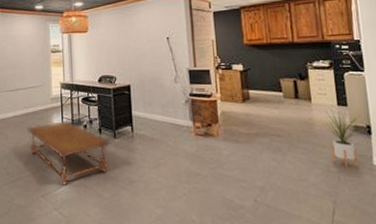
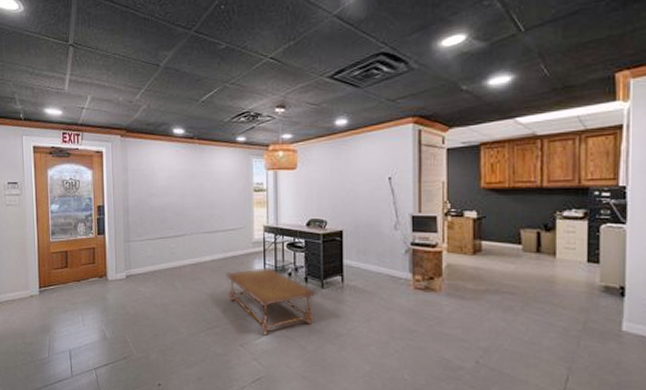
house plant: present [323,109,362,167] -> none [567,266,614,332]

